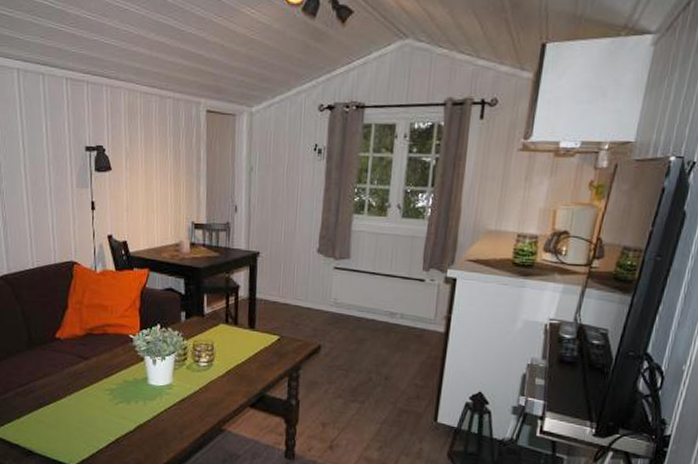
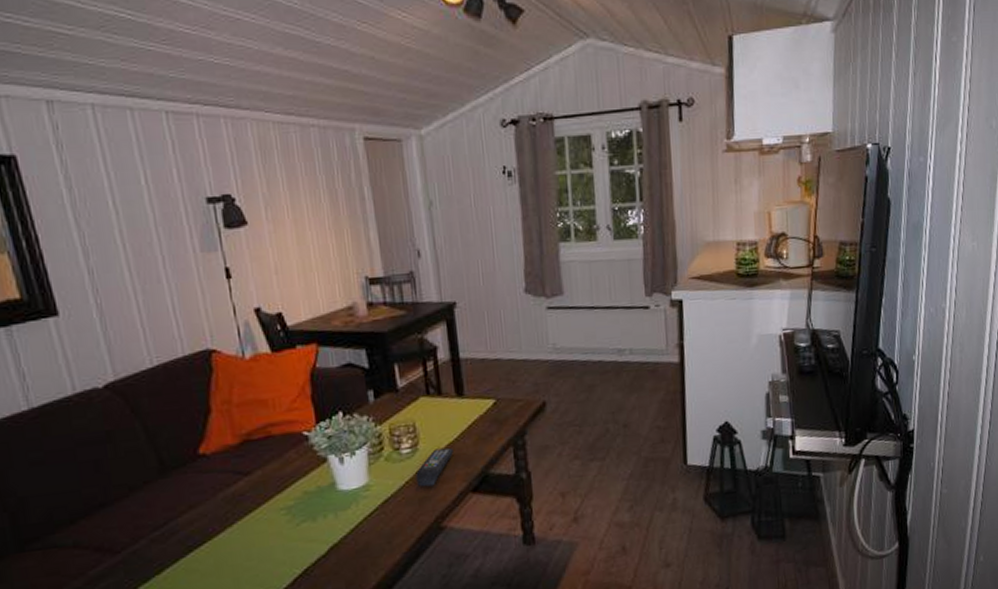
remote control: none [208,367,240,396] -> present [415,447,454,487]

